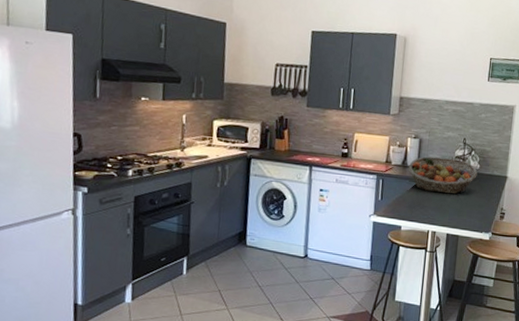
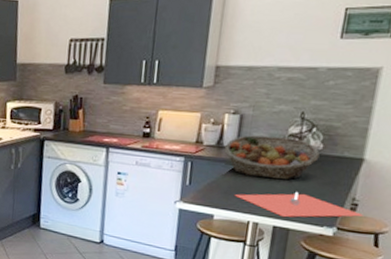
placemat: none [417,203,508,226] -> present [235,191,363,217]

